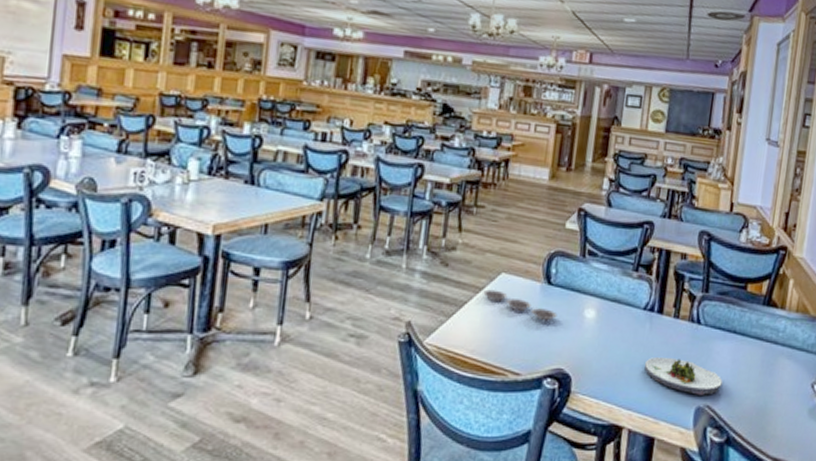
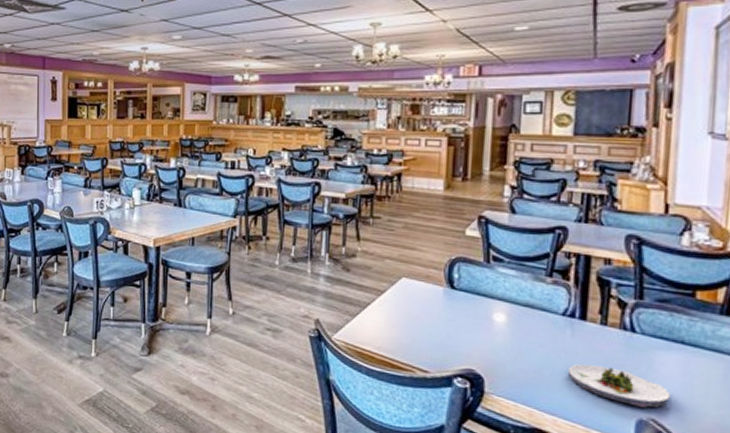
plate: present [483,289,557,322] -> none [385,292,463,324]

